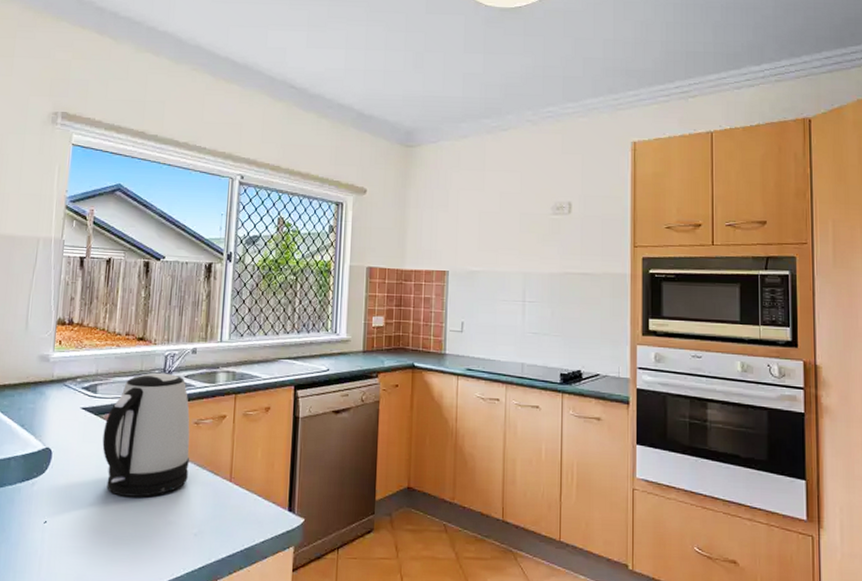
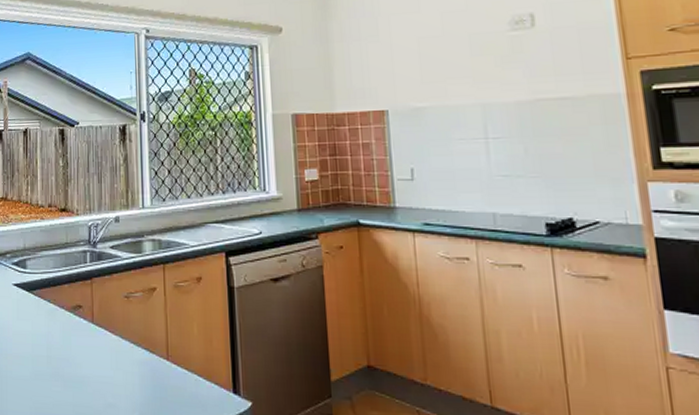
kettle: present [102,372,190,497] -> none [36,244,123,377]

